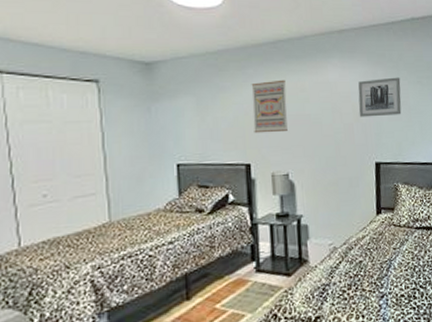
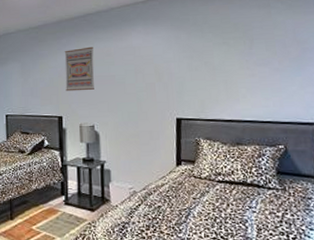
wall art: present [358,77,402,117] -> none [160,39,205,77]

